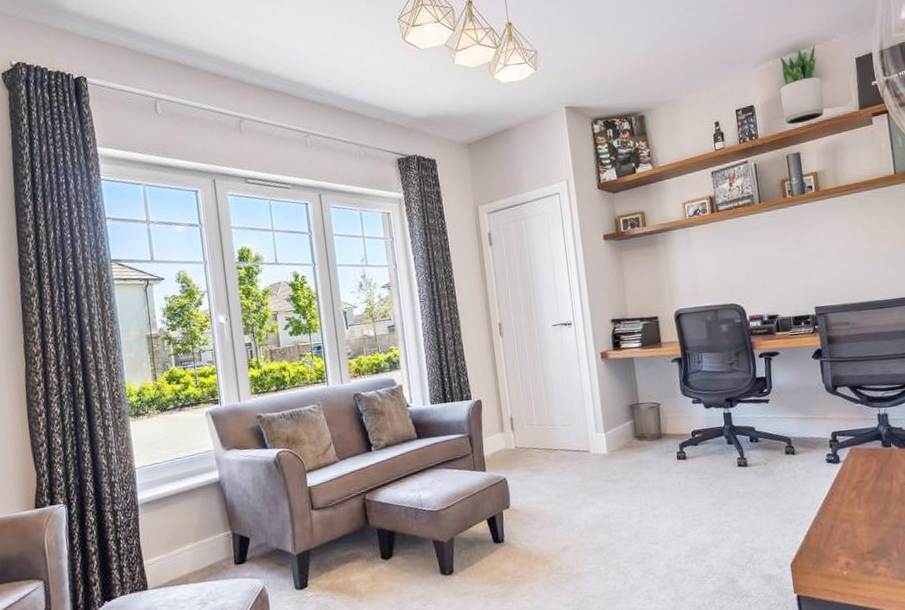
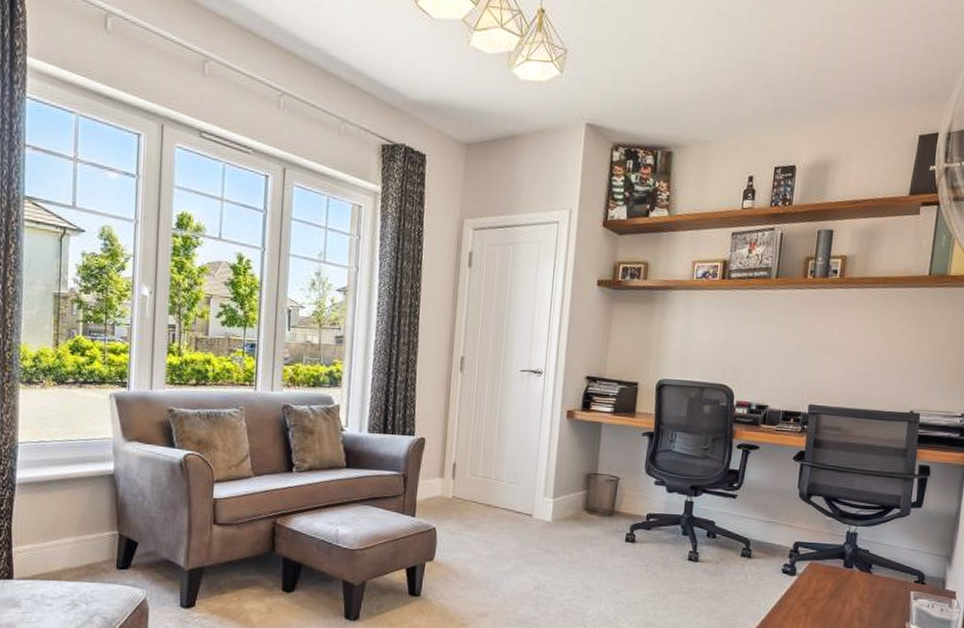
planter: present [779,44,824,125] -> none [826,109,880,198]

